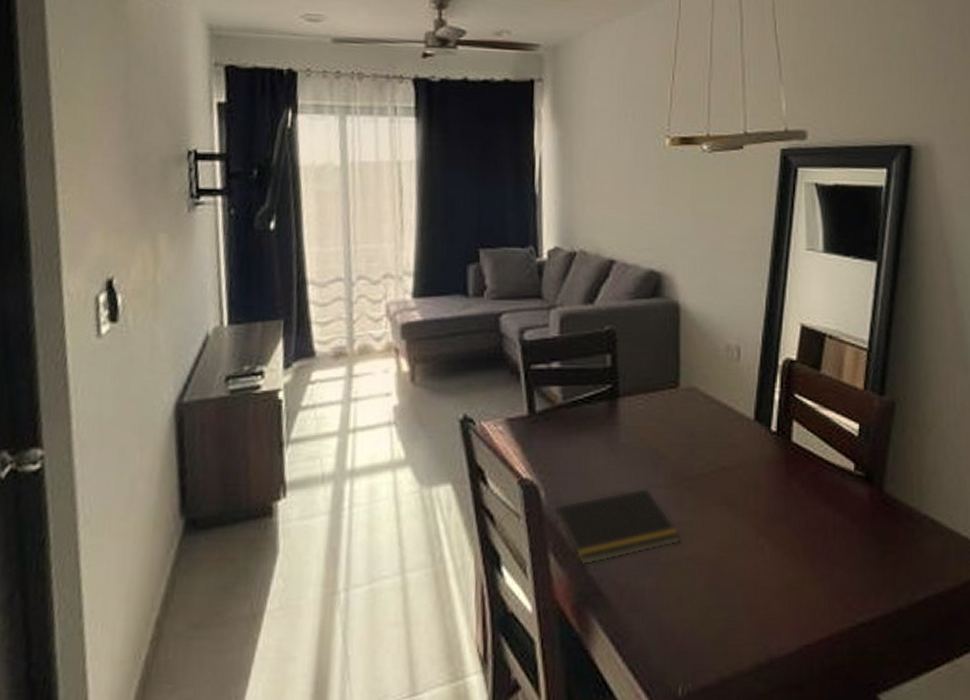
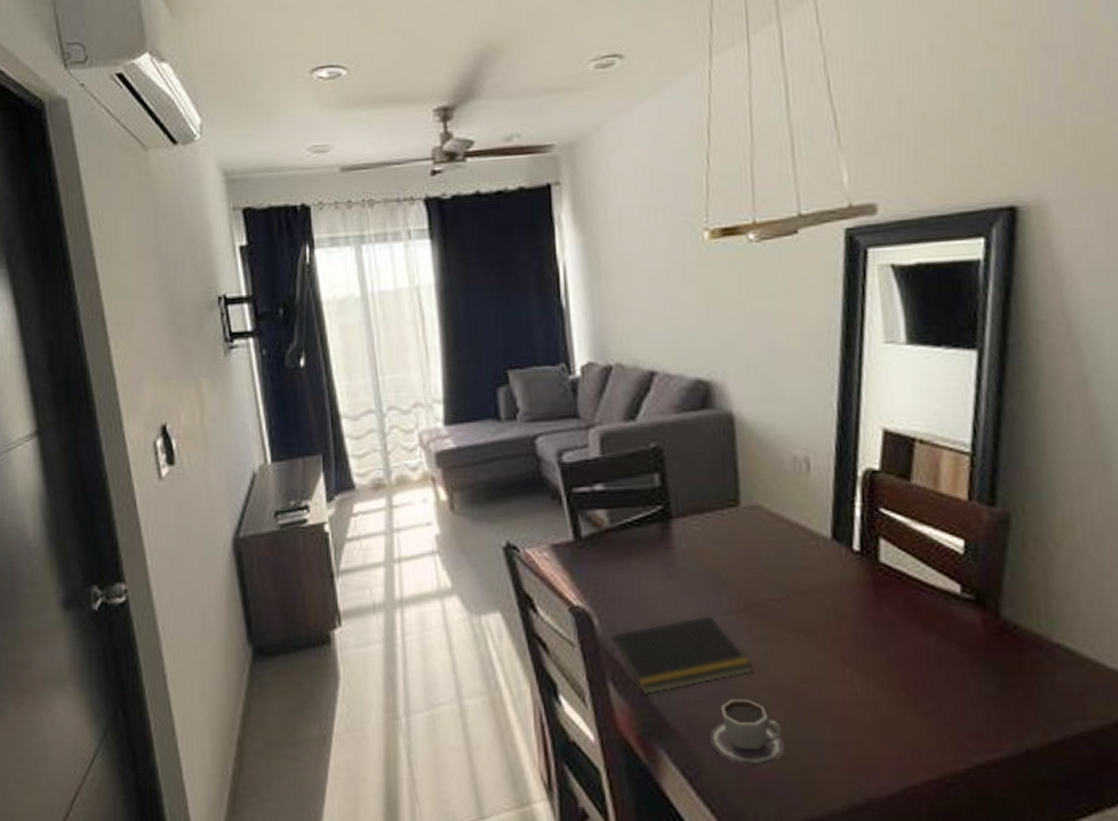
cup: none [638,567,704,632] -> present [709,699,786,766]

